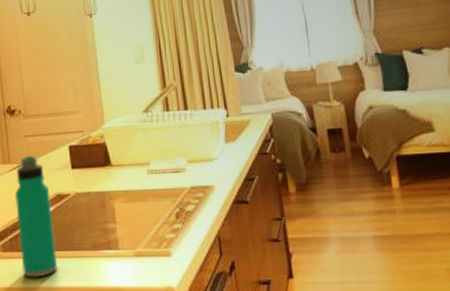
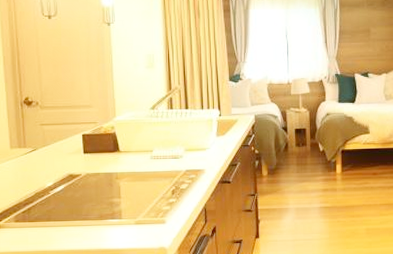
water bottle: present [14,156,58,278] -> none [28,142,67,243]

